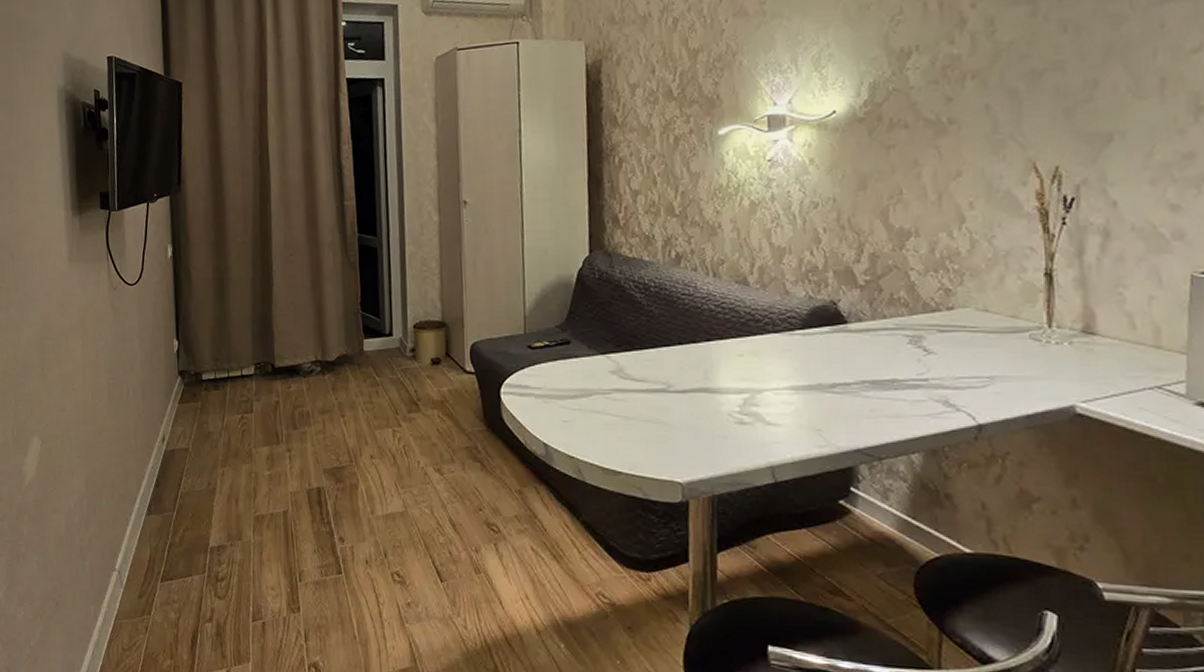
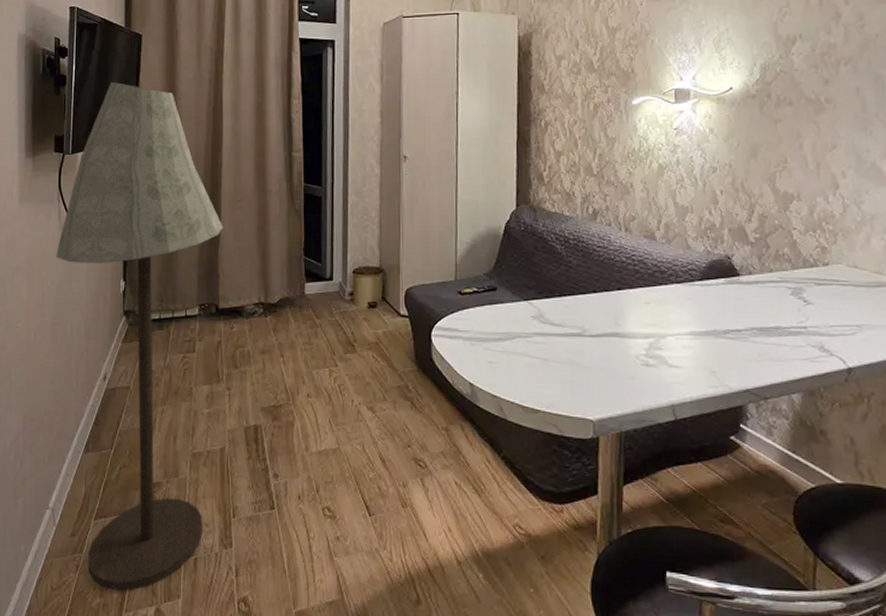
floor lamp: none [108,133,276,654] -> present [56,82,224,591]

